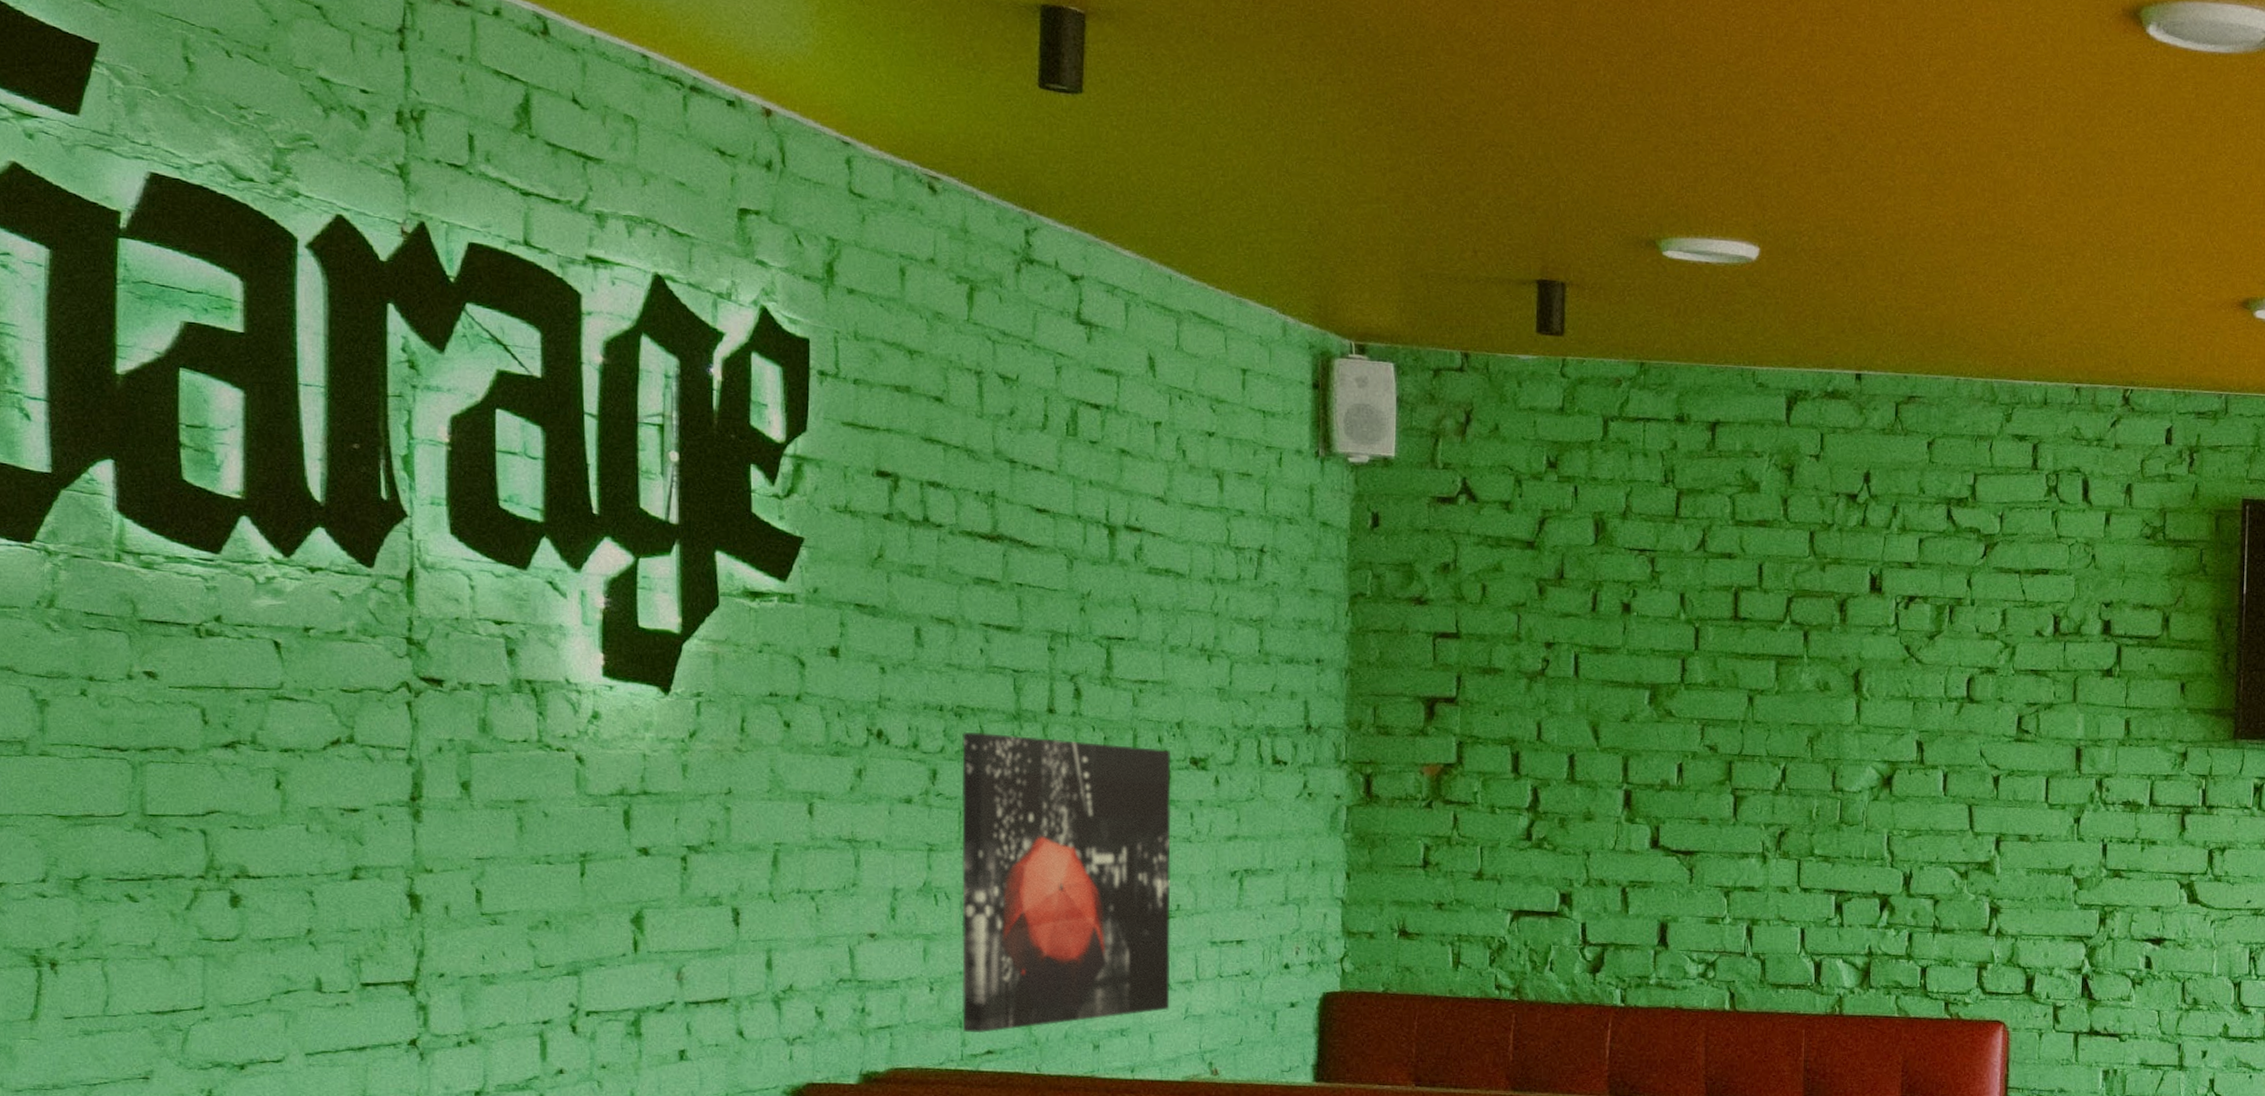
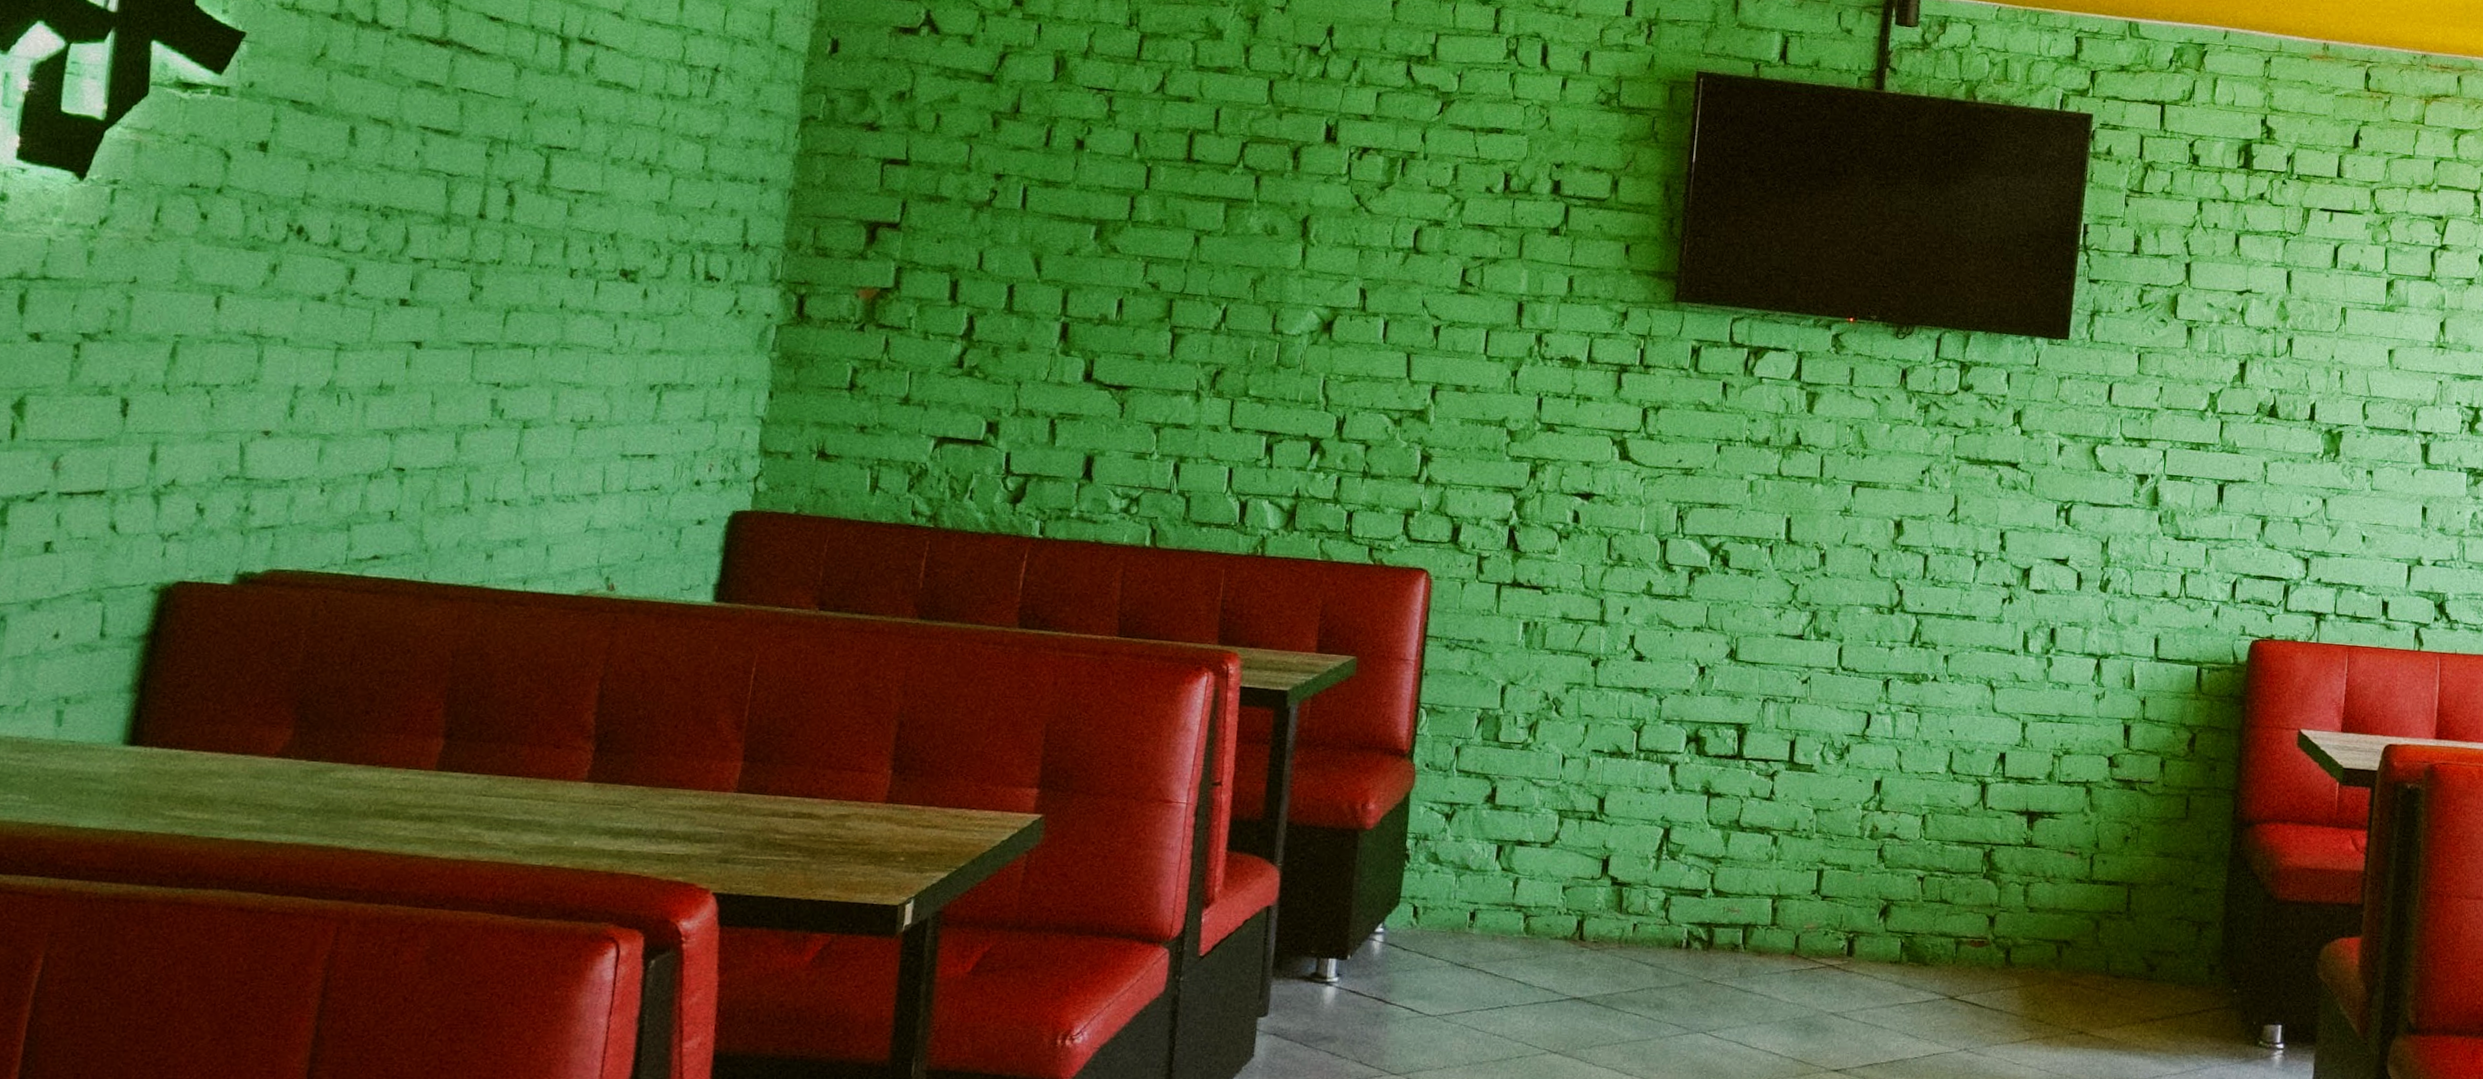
wall art: present [961,731,1171,1034] -> none [350,233,601,538]

